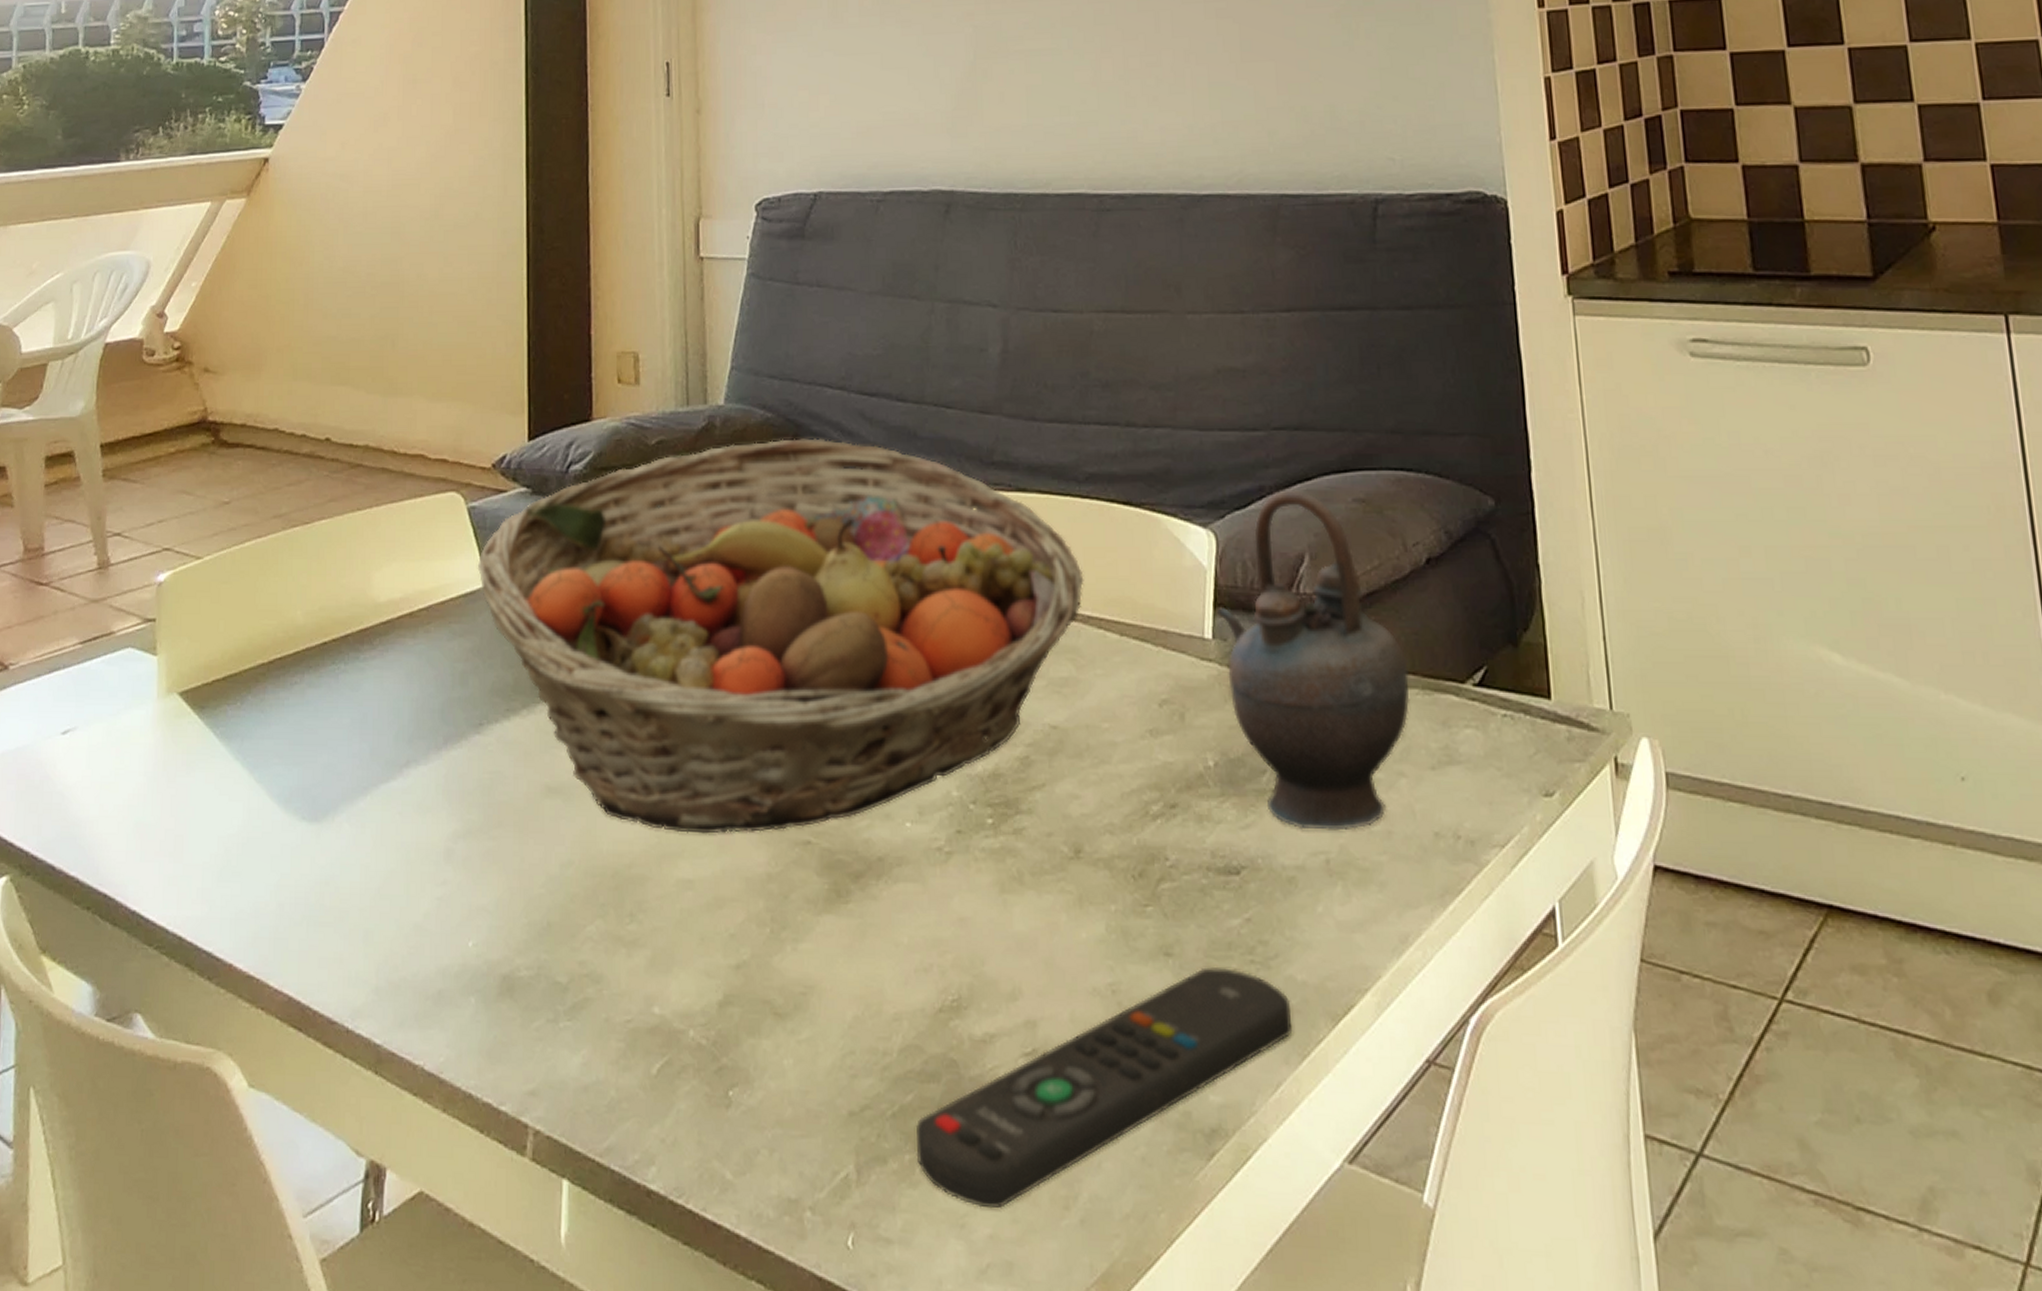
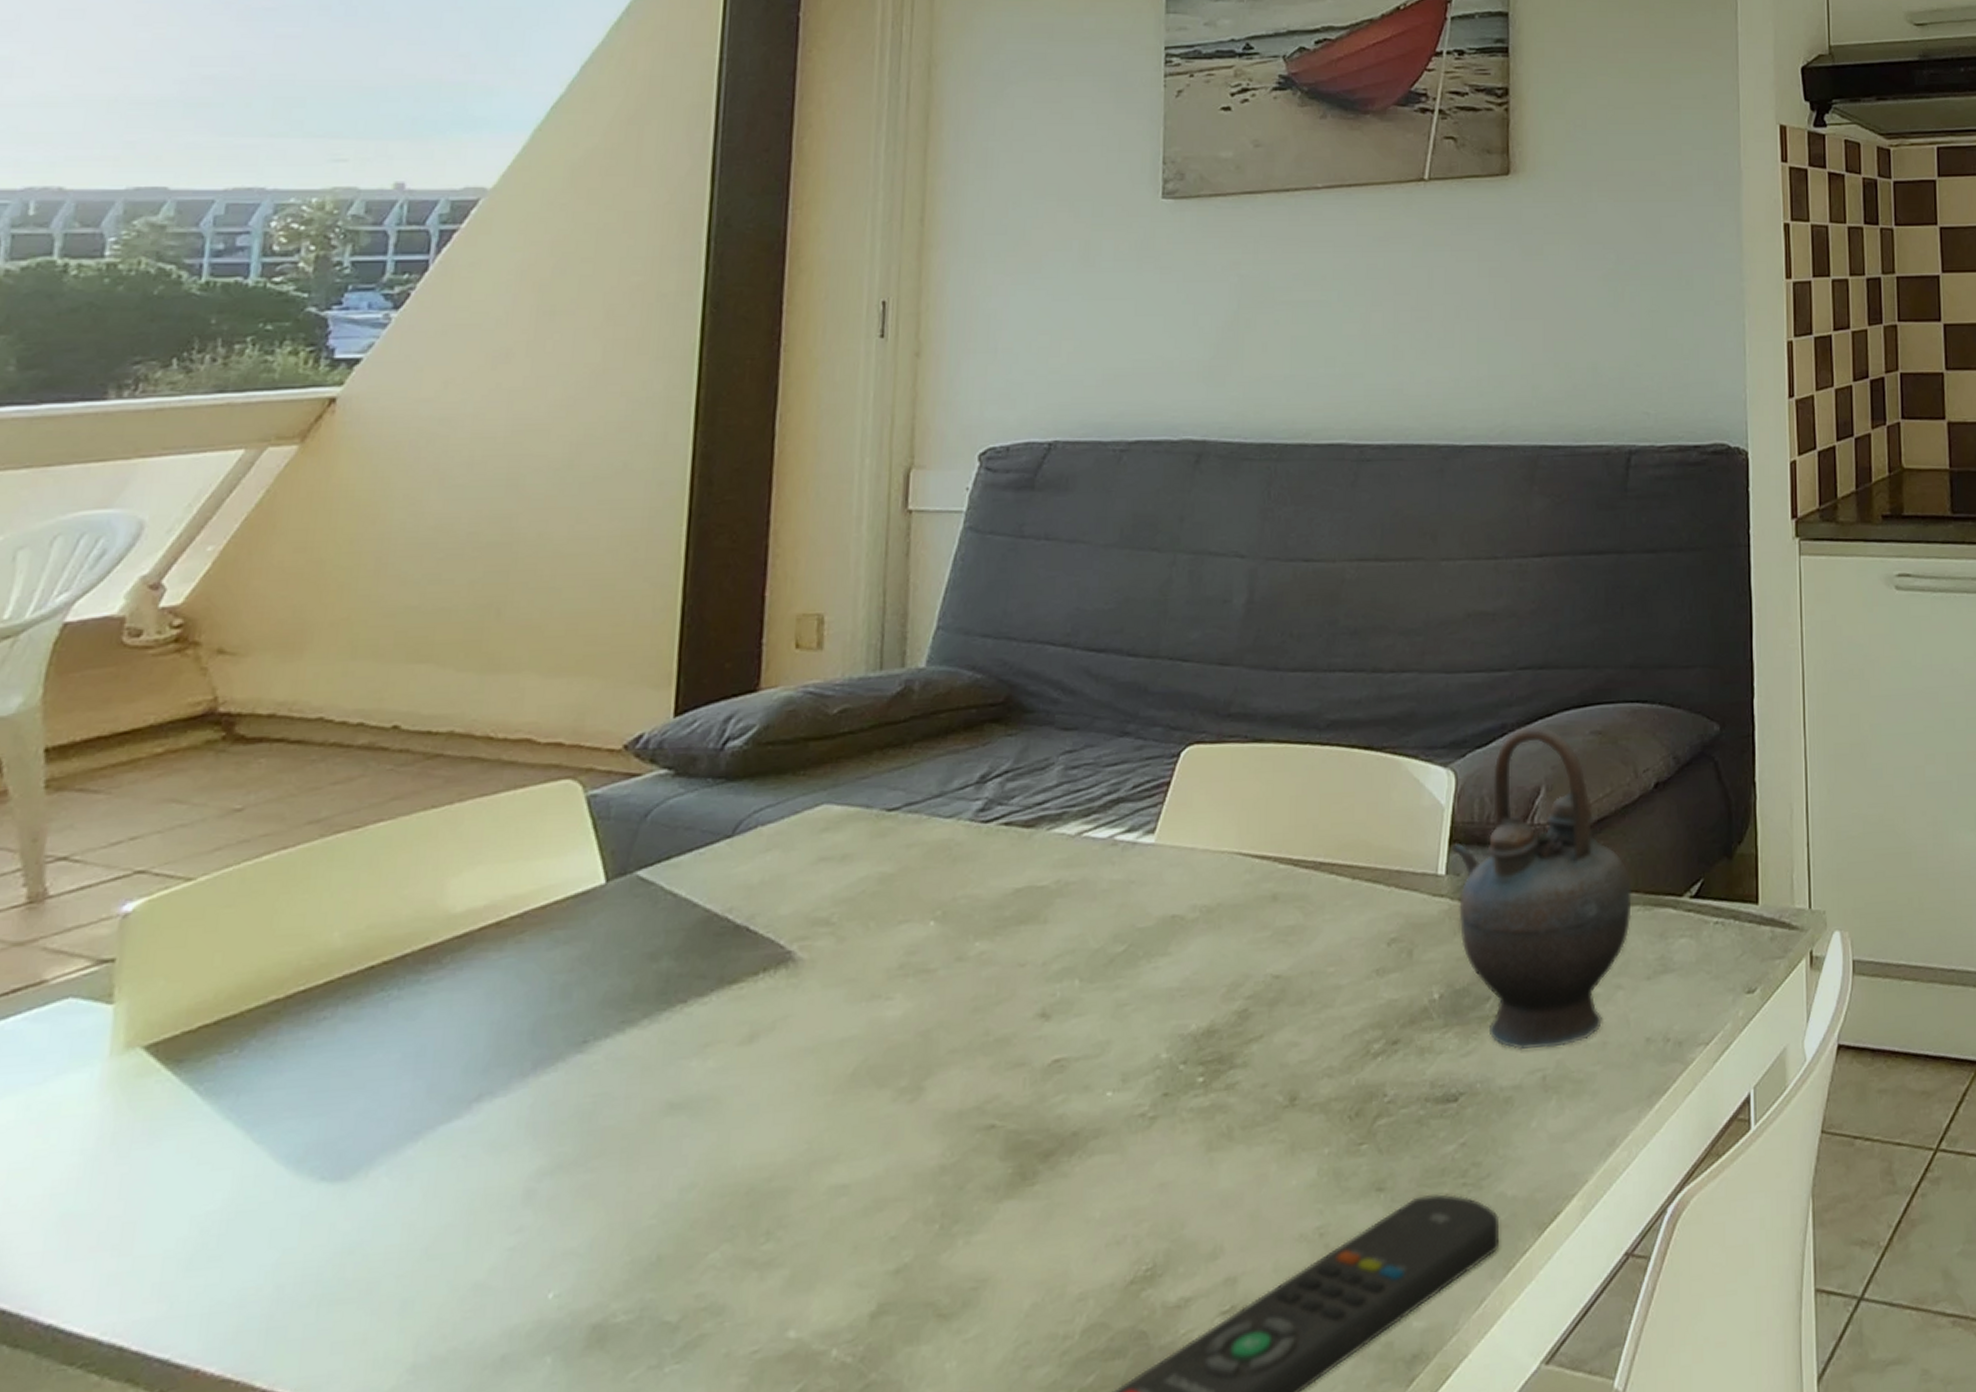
fruit basket: present [477,438,1084,834] -> none [594,698,1319,1135]

